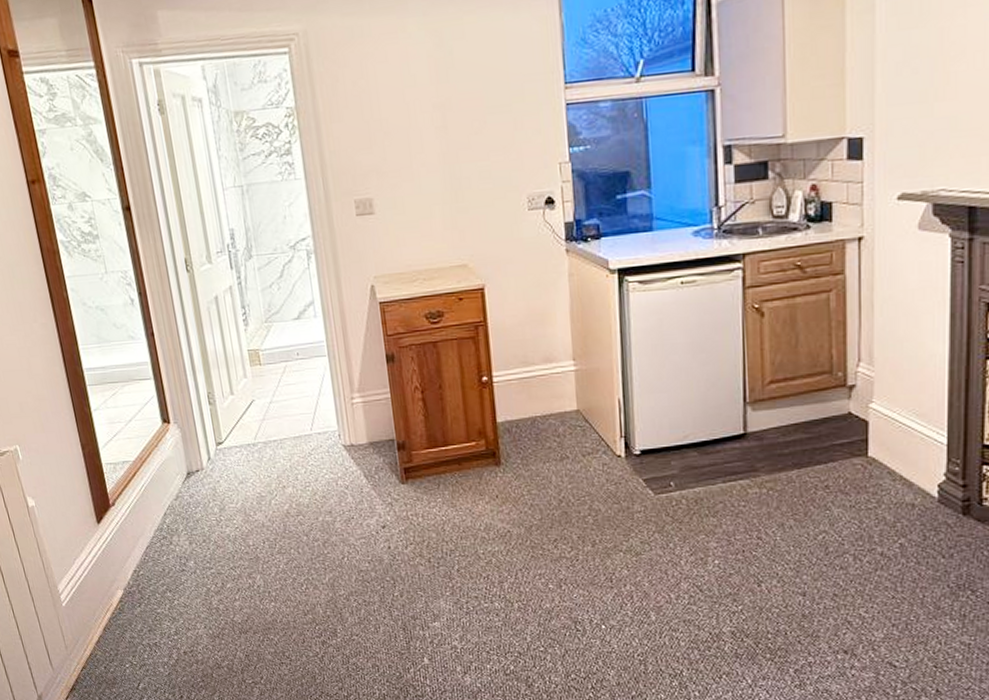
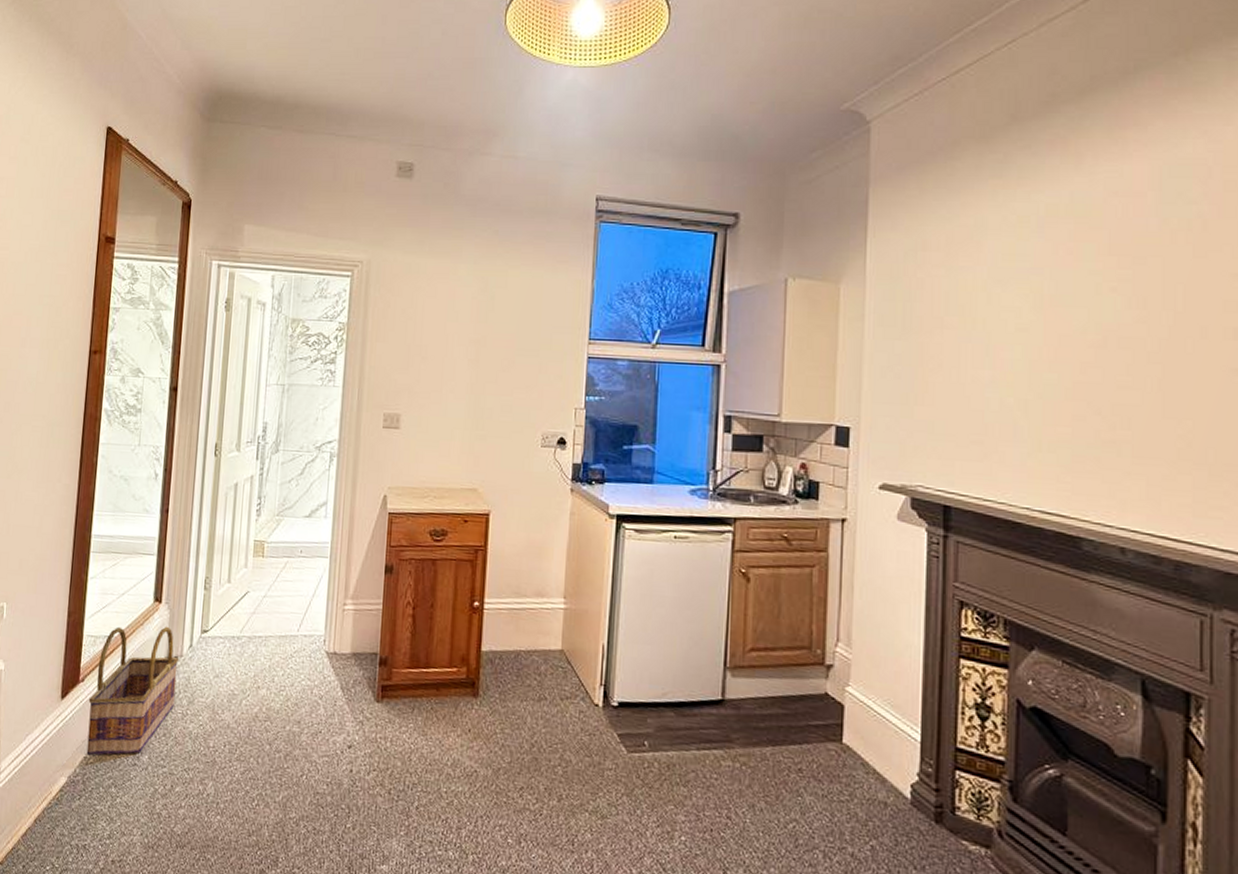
basket: none [123,444,207,569] -> present [86,626,179,756]

